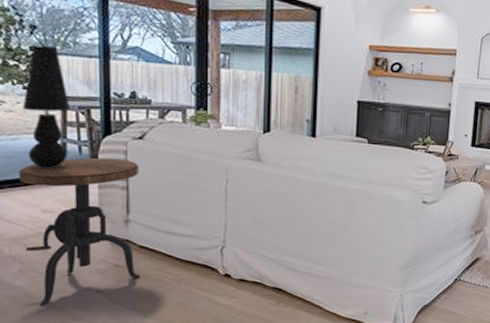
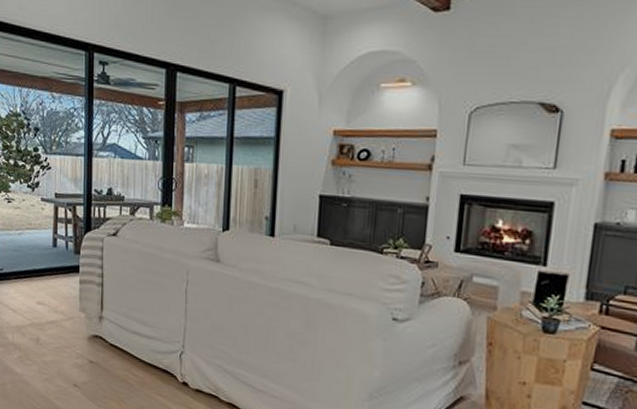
side table: present [18,157,141,306] -> none [21,253,112,394]
table lamp: present [22,45,71,169] -> none [26,146,61,263]

